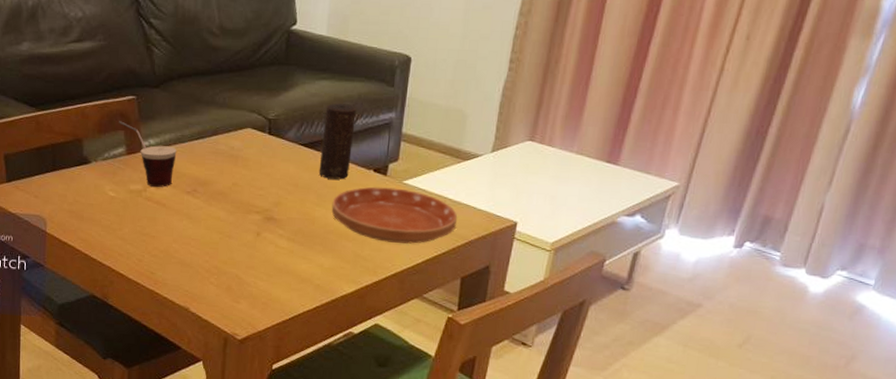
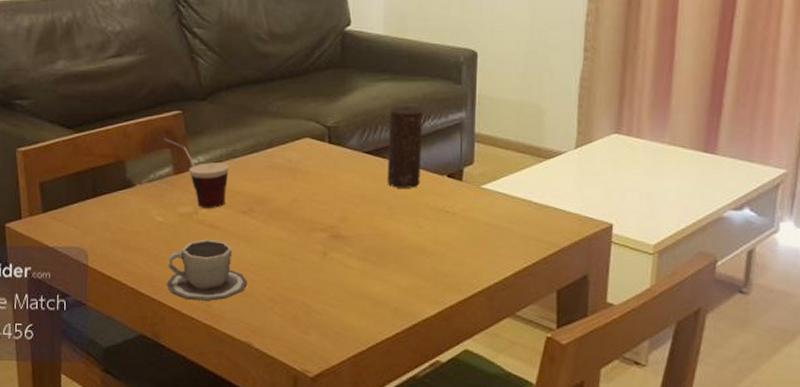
cup: none [116,214,188,269] -> present [166,239,248,301]
saucer: present [331,186,458,244] -> none [404,194,546,255]

